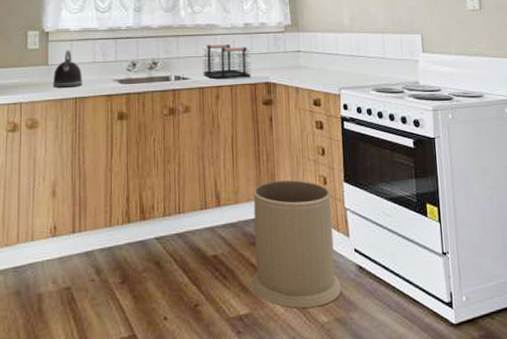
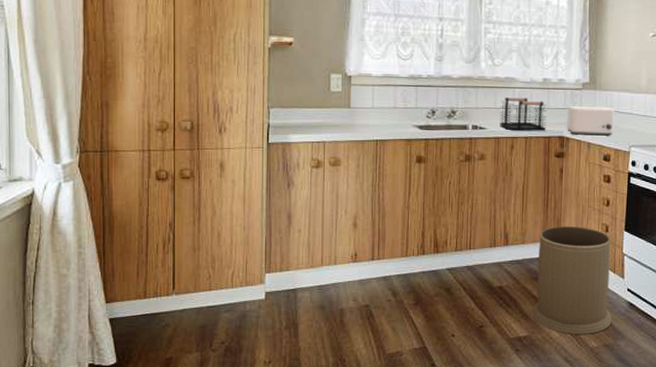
kettle: present [52,49,83,88] -> none [354,93,384,130]
toaster: none [272,49,322,80] -> present [567,106,615,136]

